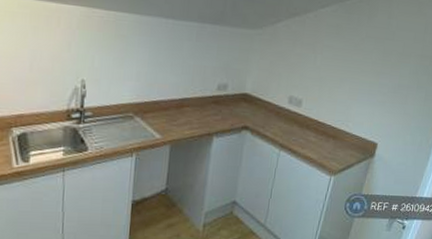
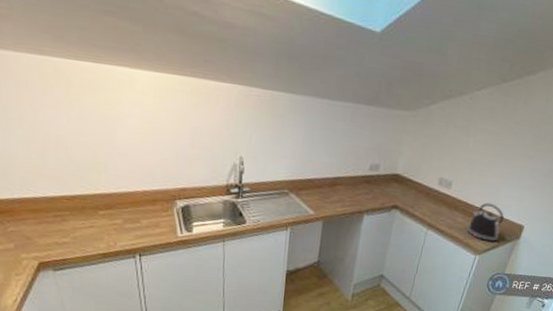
kettle: none [320,120,357,161] -> present [467,202,505,242]

